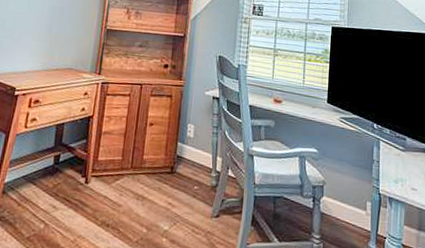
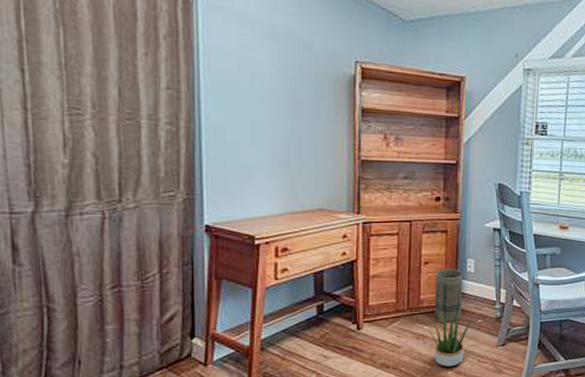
potted plant: none [147,172,192,234] -> present [427,310,476,367]
basket: none [154,131,183,186] -> present [434,269,463,324]

